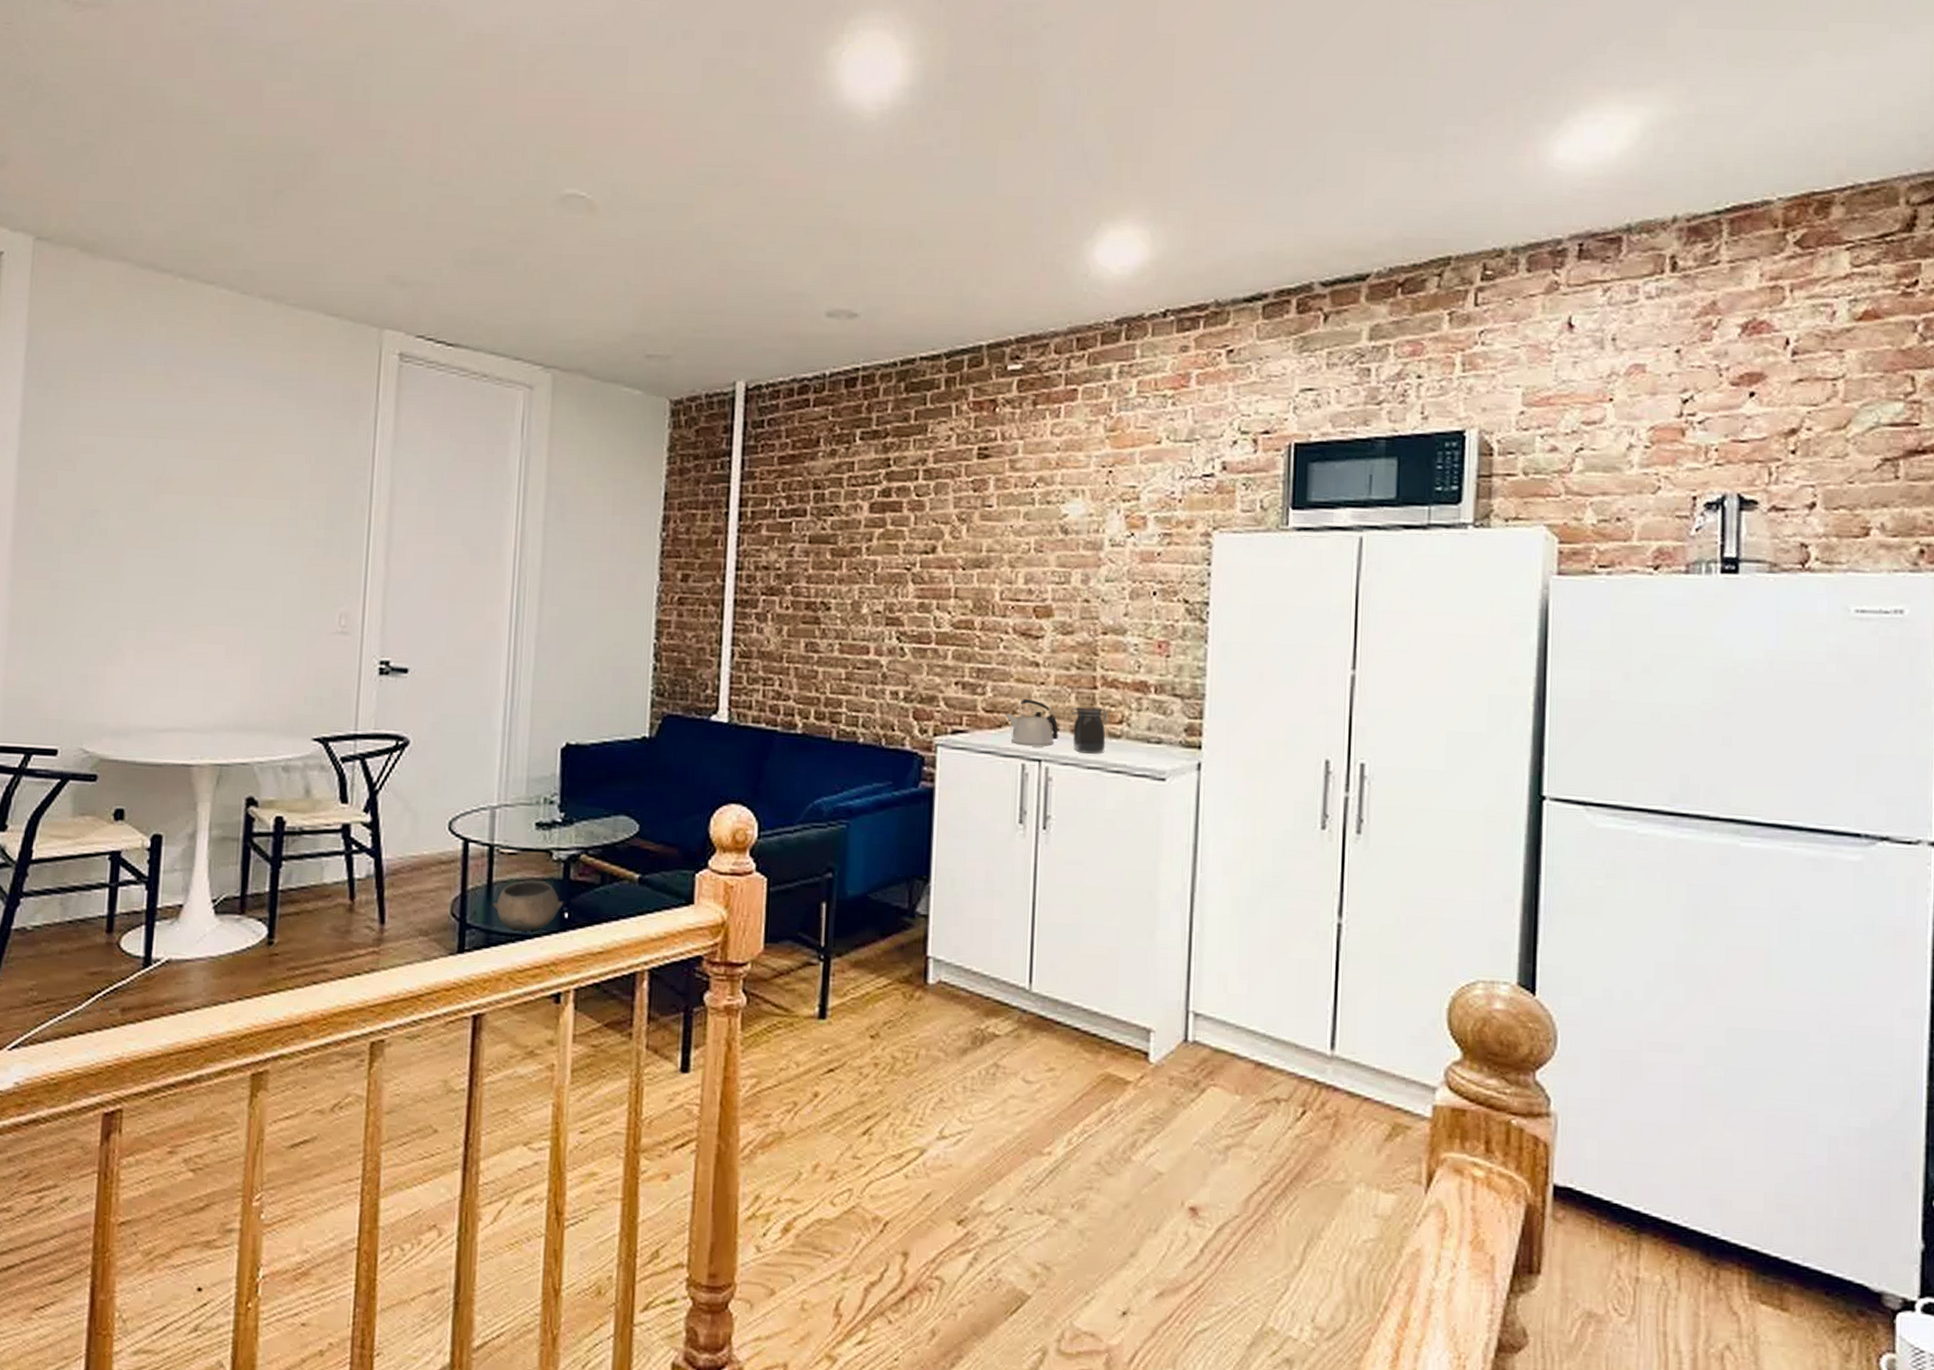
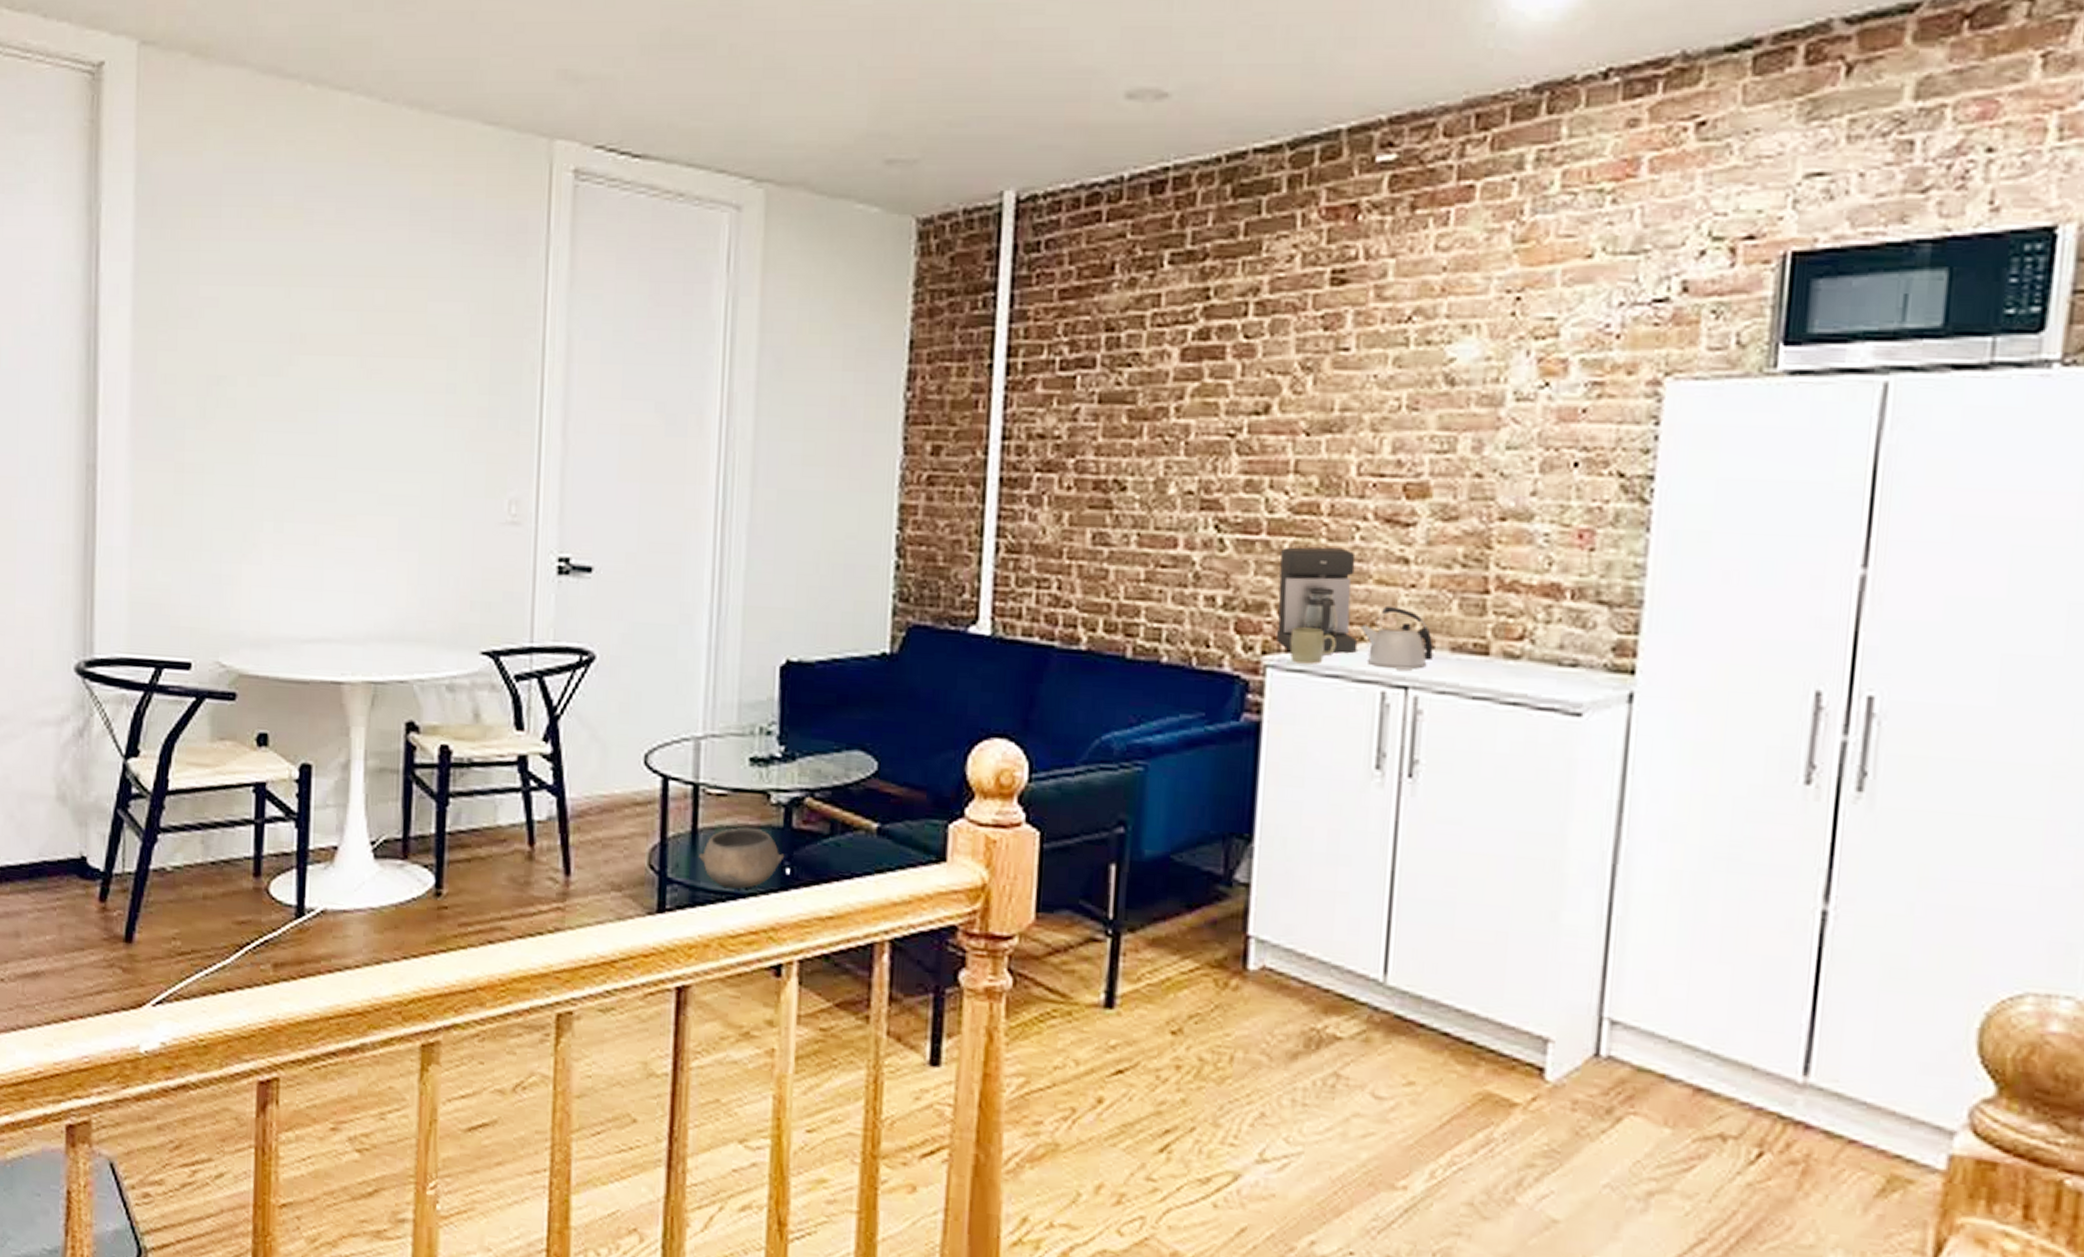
coffee maker: none [943,654,1004,735] -> present [1276,547,1358,654]
mug: none [954,715,988,744] -> present [1289,627,1336,665]
jar: present [1071,705,1108,755] -> none [1452,615,1504,681]

